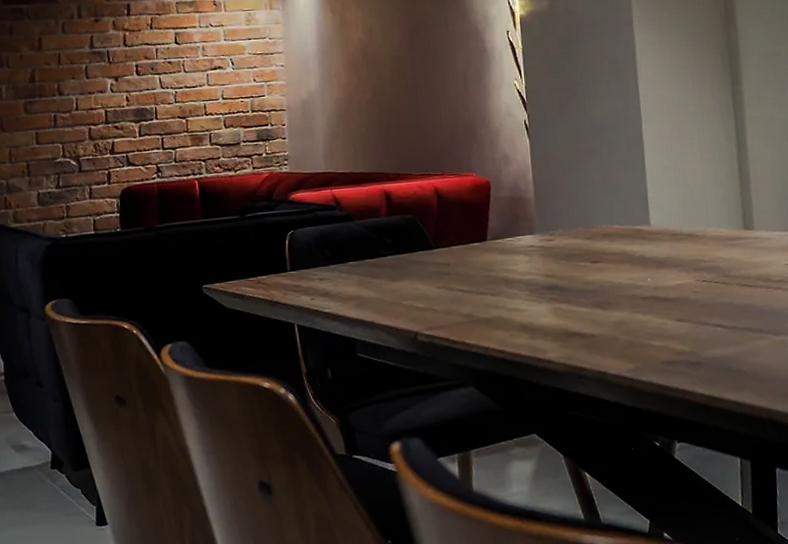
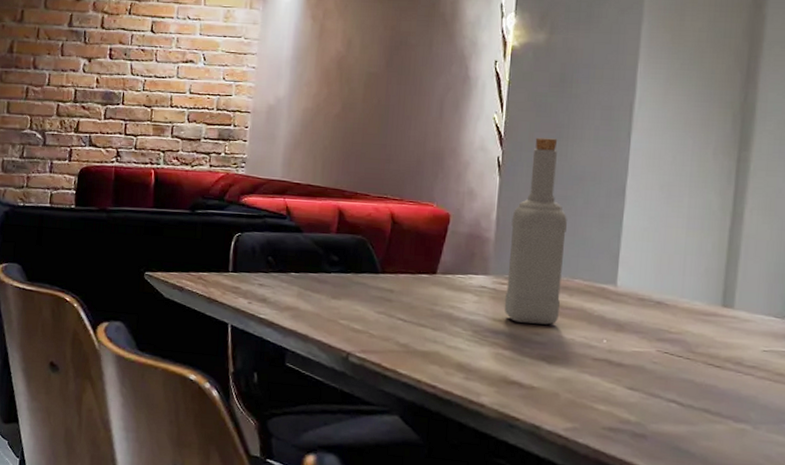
bottle: none [546,96,605,275] -> present [504,137,567,325]

